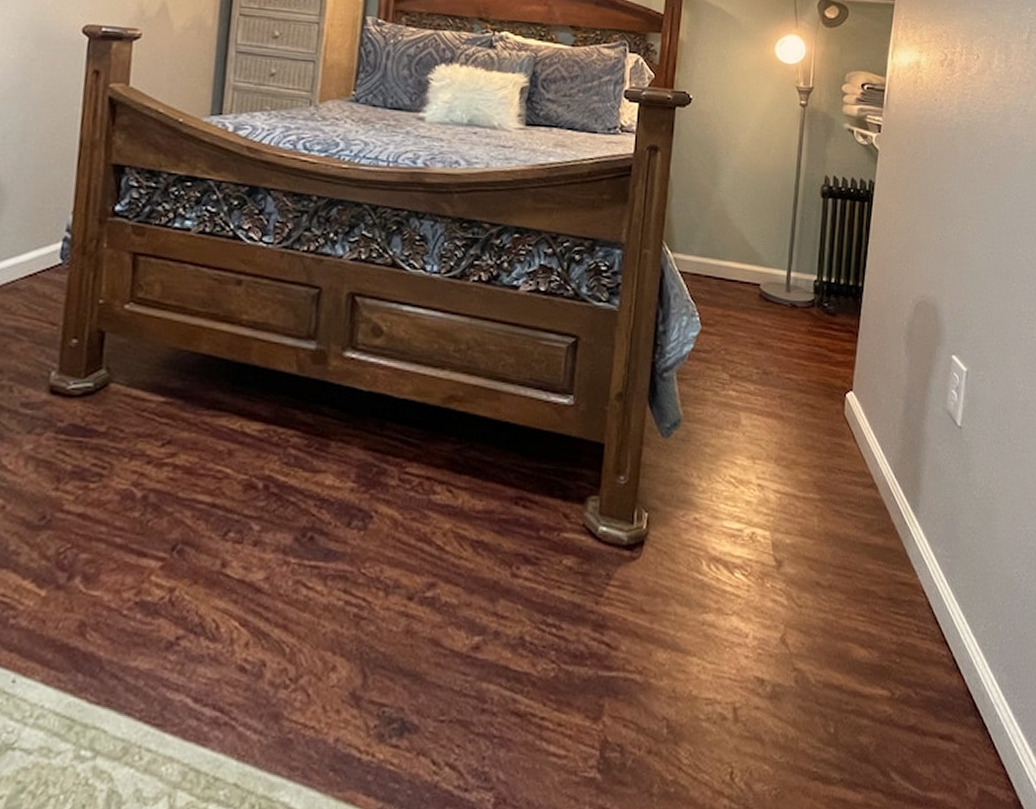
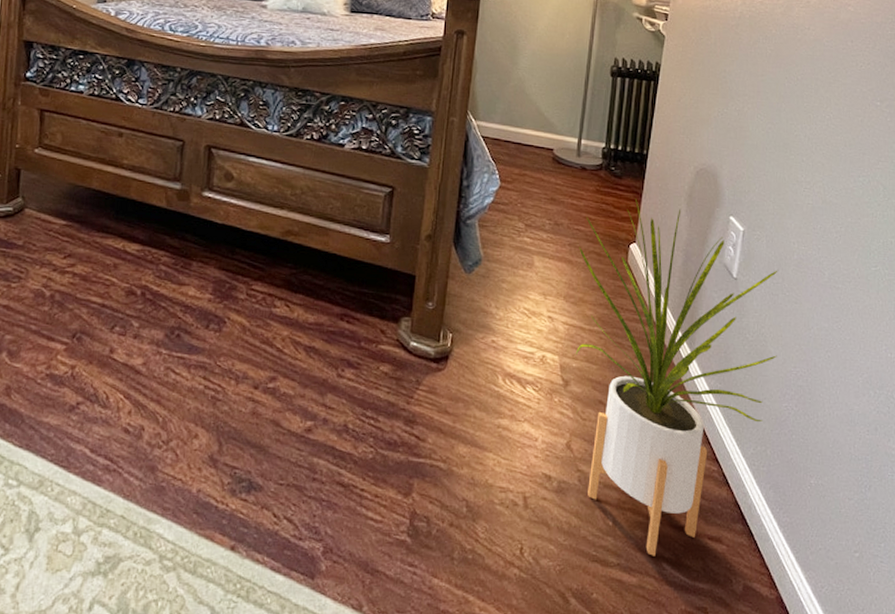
house plant: none [788,340,1006,766] -> present [575,199,778,556]

